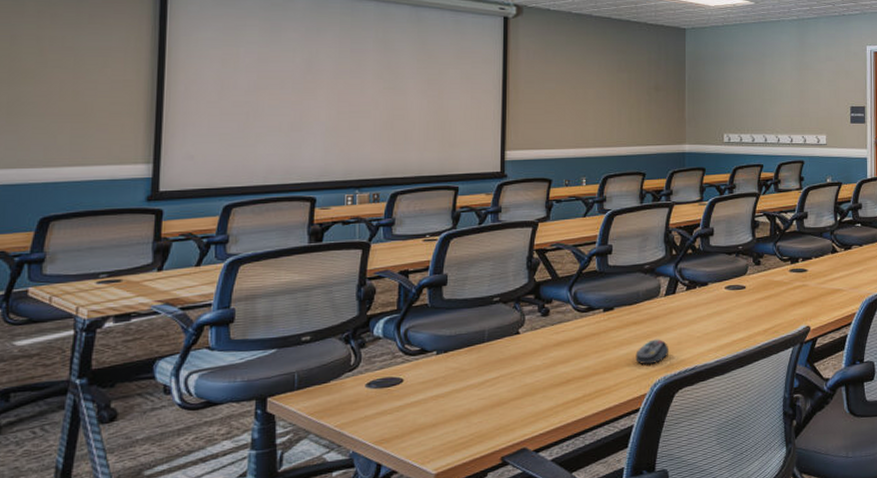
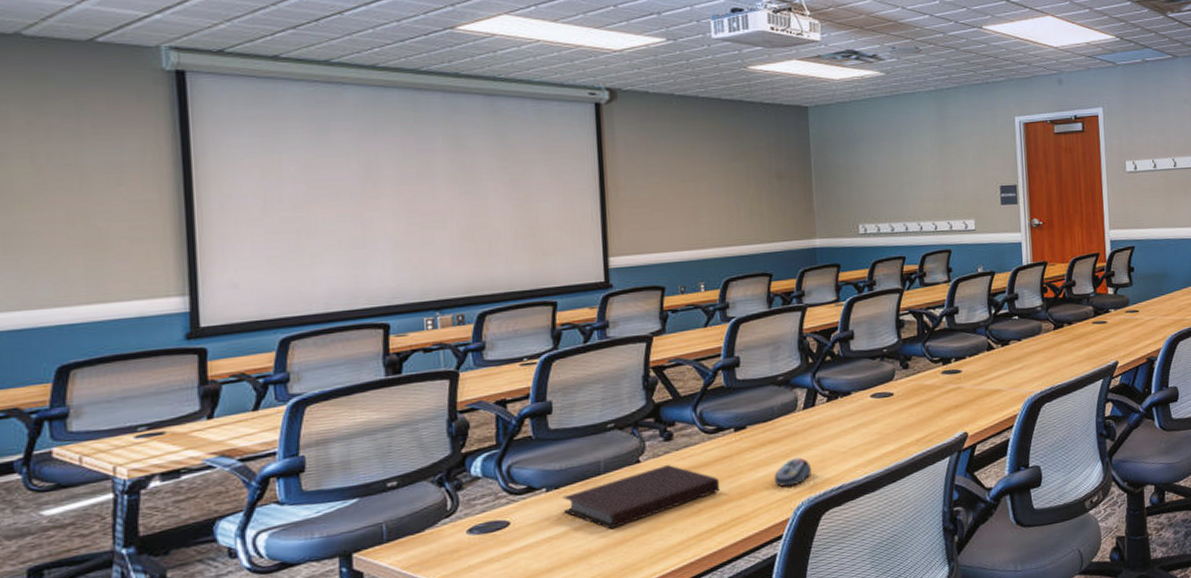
notebook: none [450,337,588,393] -> present [563,464,720,530]

